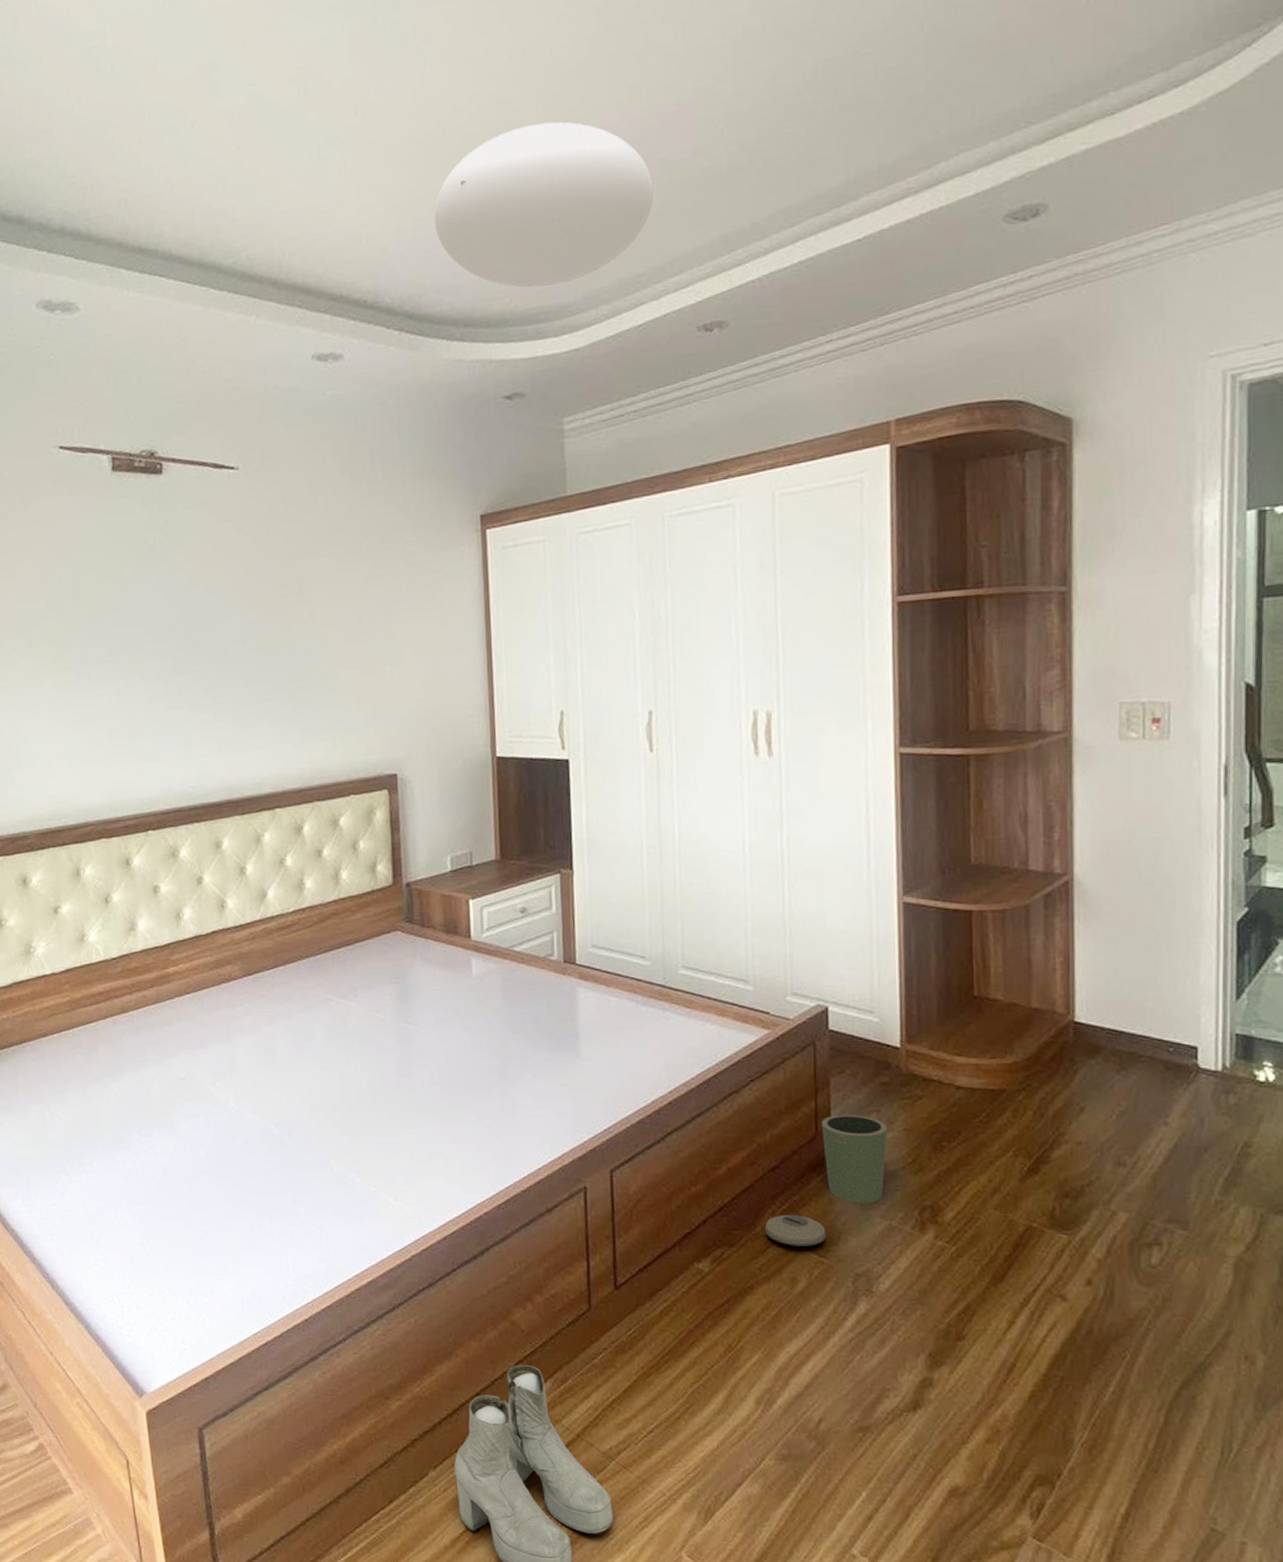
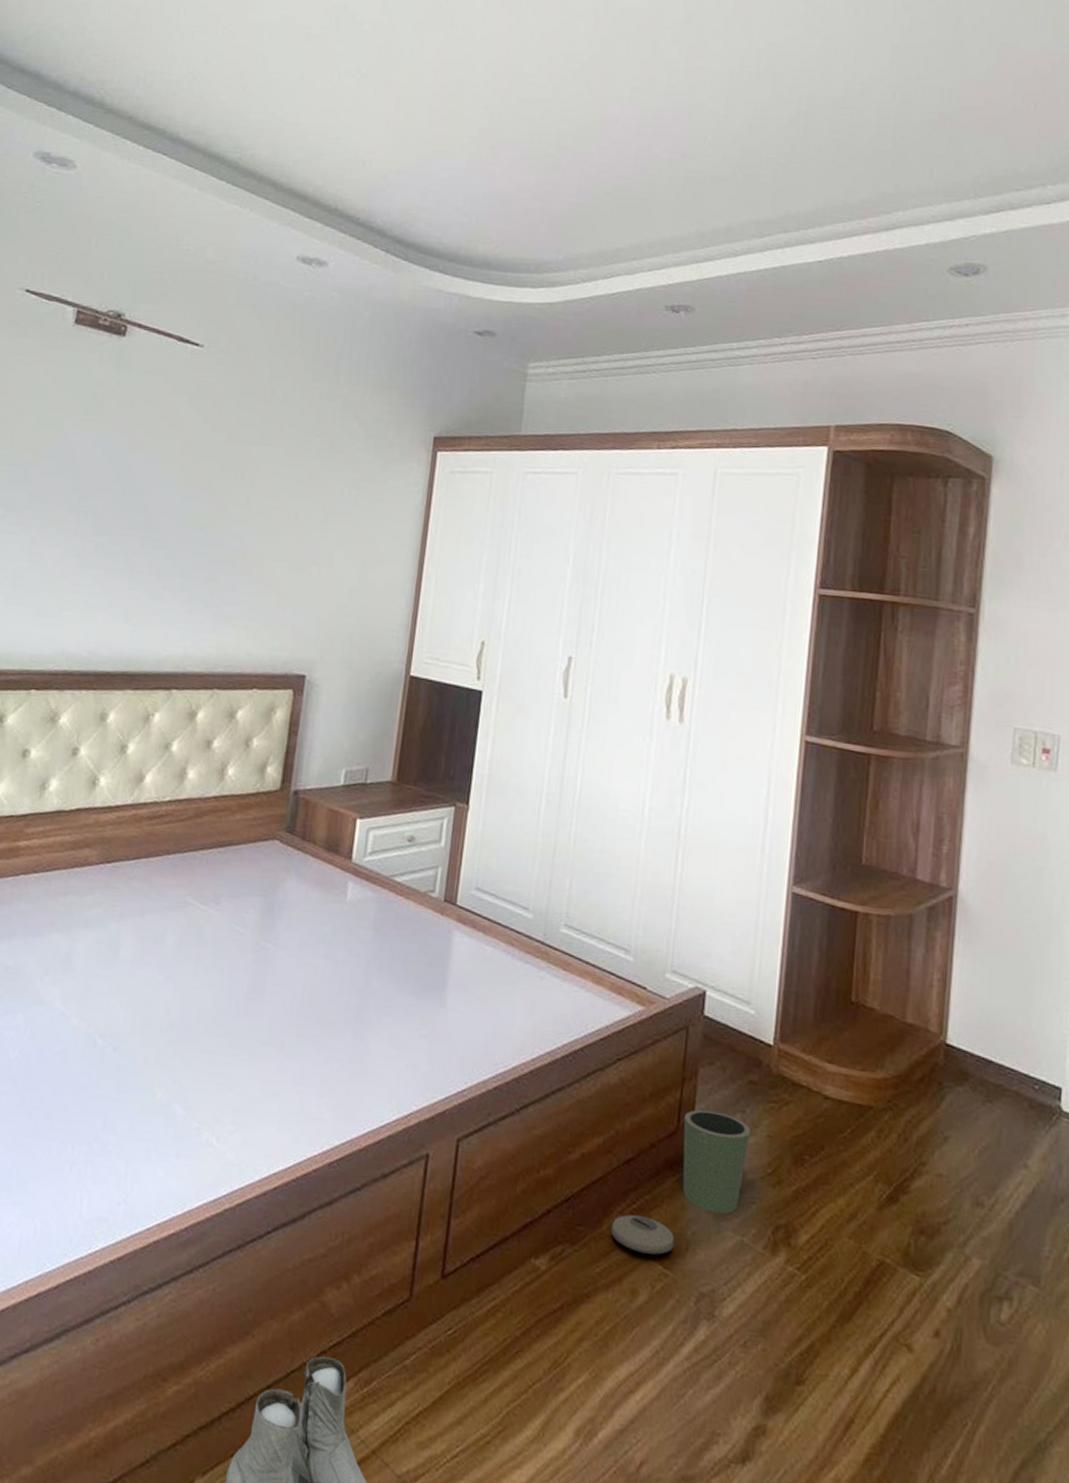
ceiling light: present [434,121,654,288] -> none [436,99,643,242]

